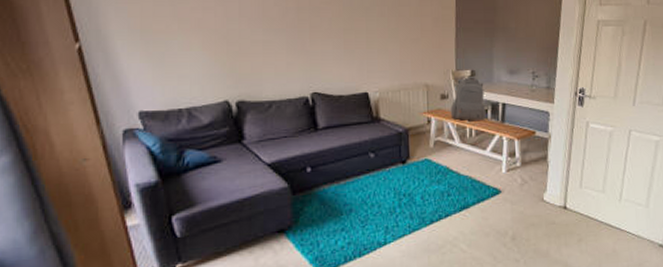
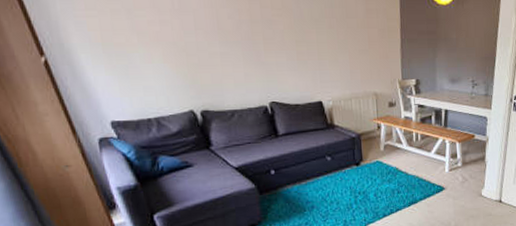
backpack: present [450,77,486,122] -> none [398,85,431,127]

